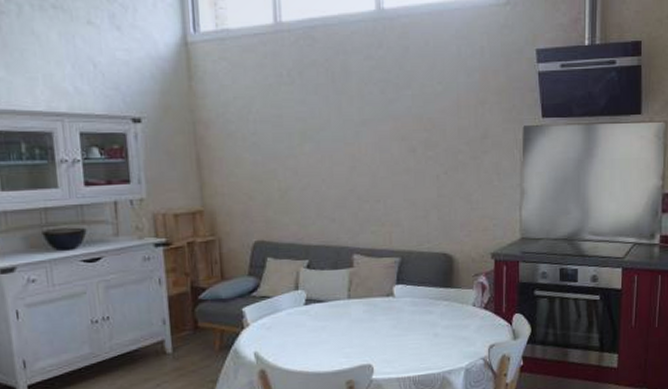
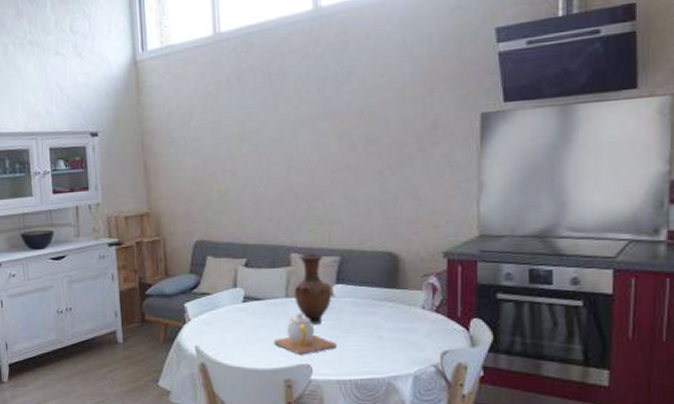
teapot: none [336,313,398,356] -> present [274,312,338,355]
vase: none [356,255,393,325] -> present [294,254,332,325]

